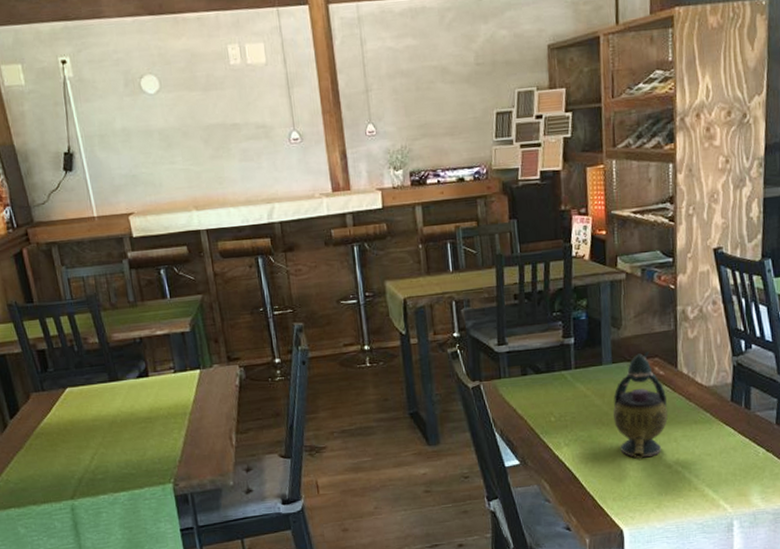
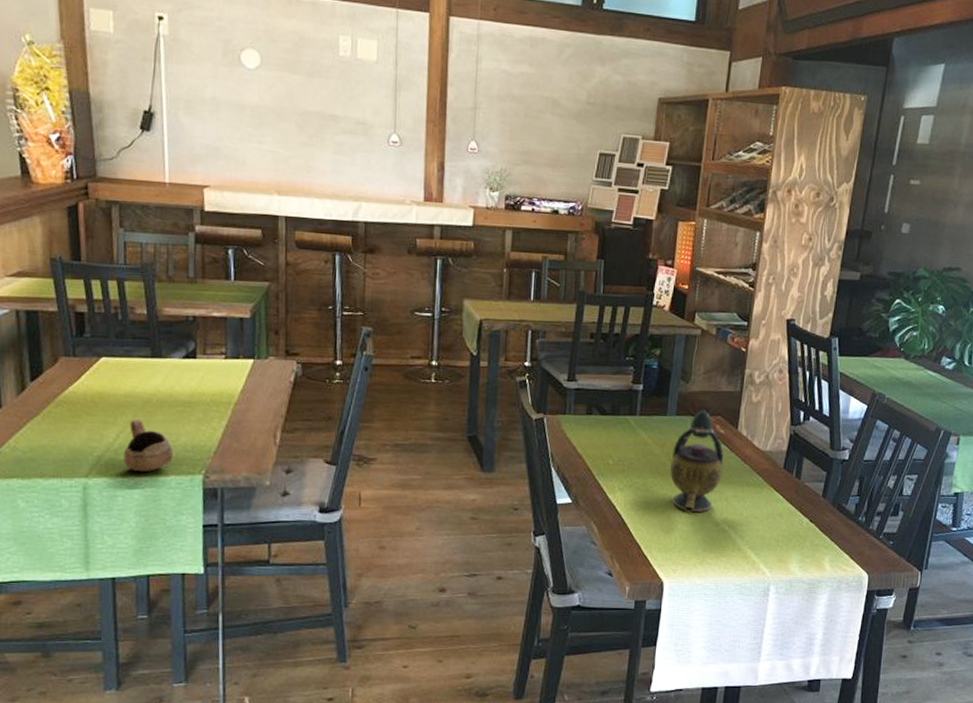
cup: none [100,439,144,488] -> present [124,419,174,472]

